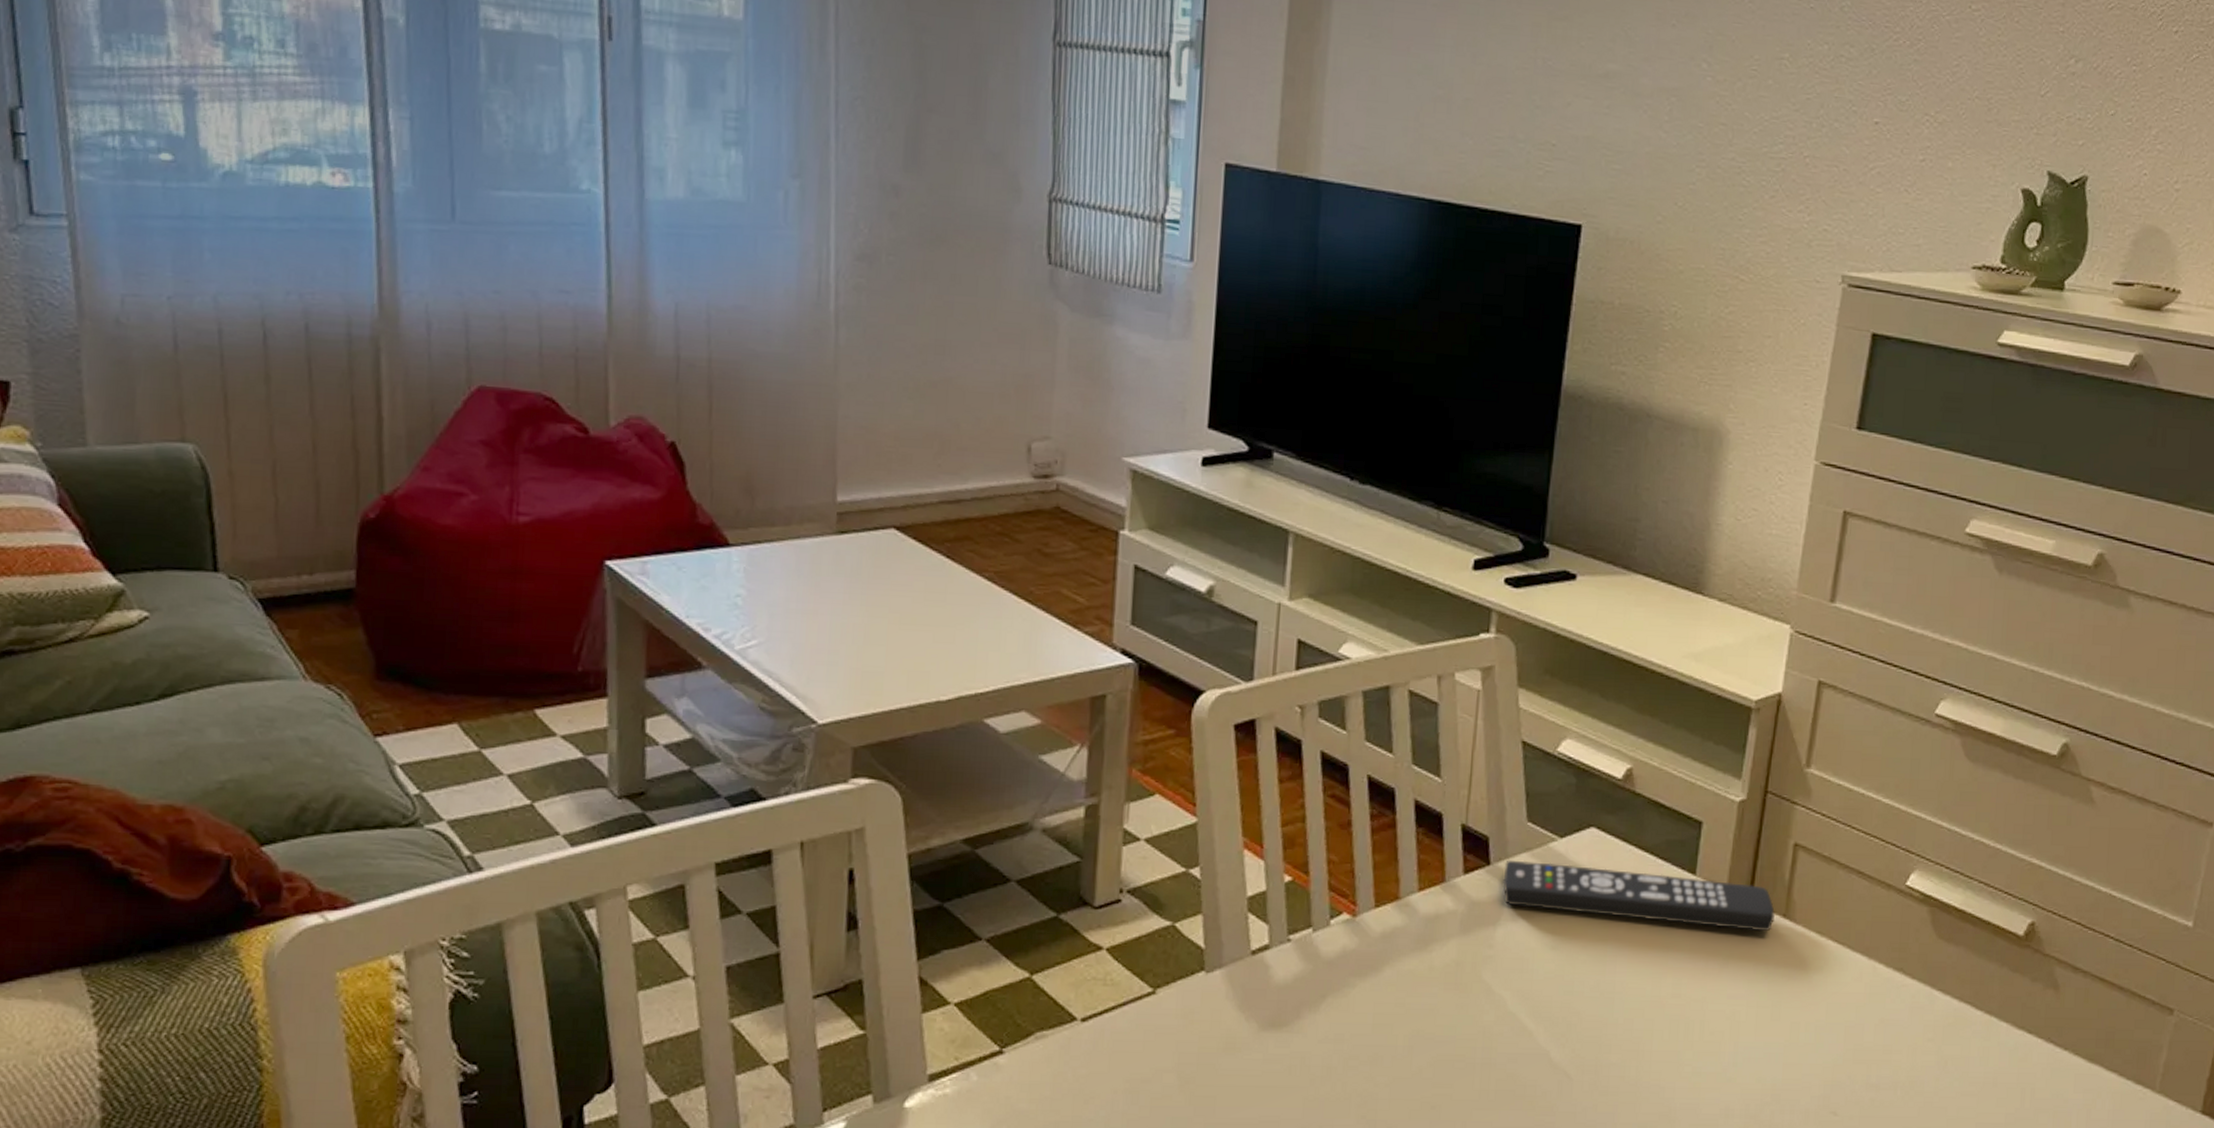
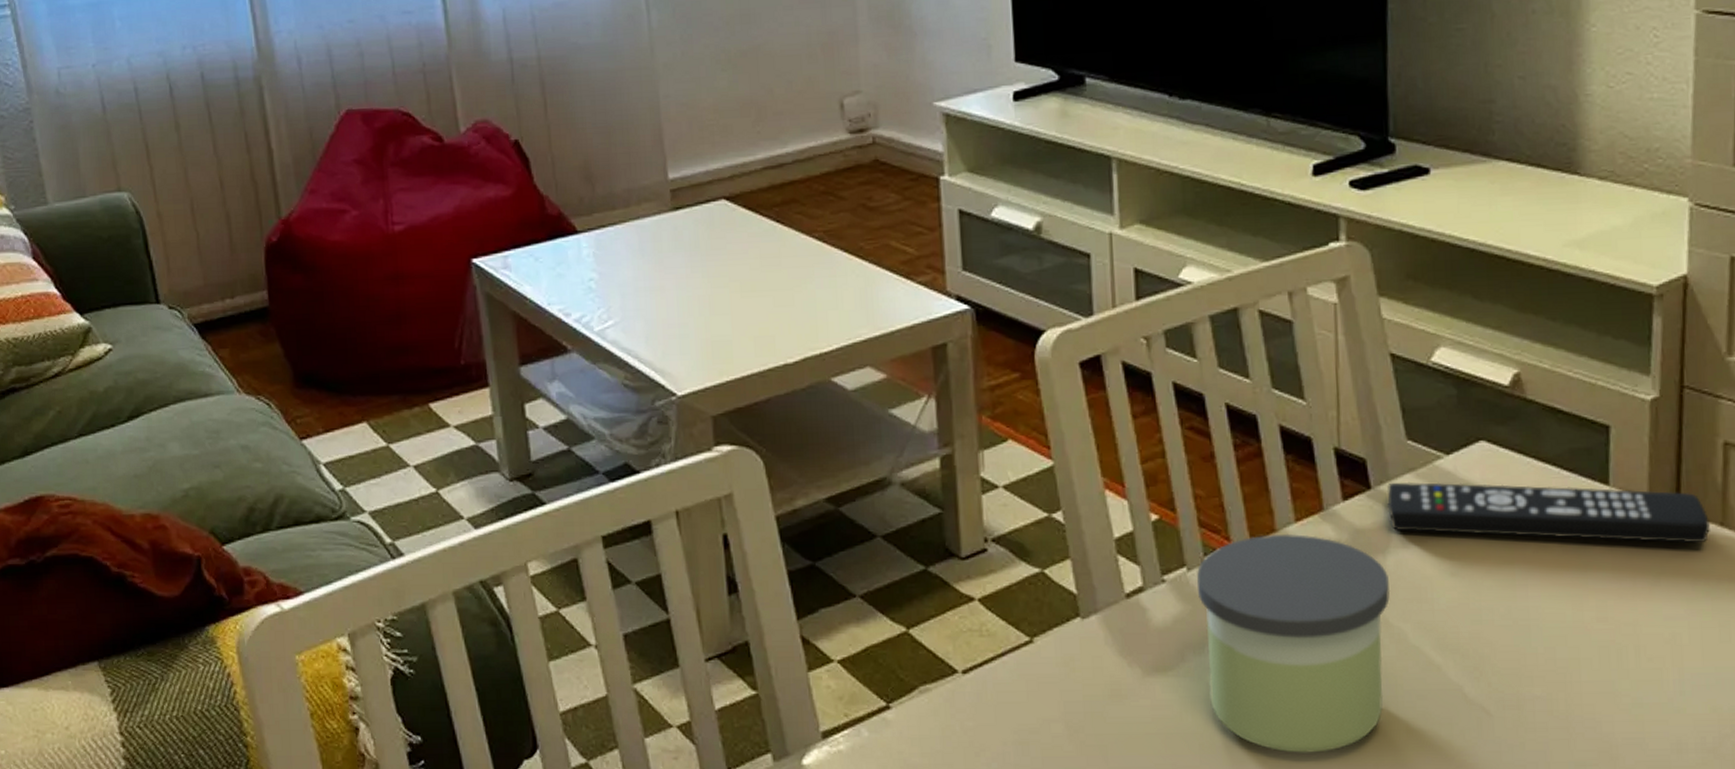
candle: none [1319,902,1497,1109] -> present [1196,533,1391,753]

